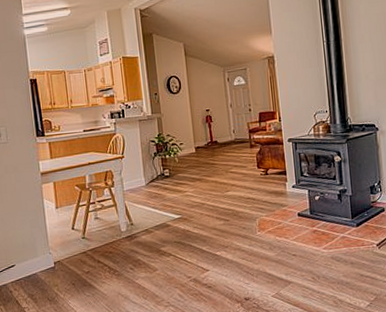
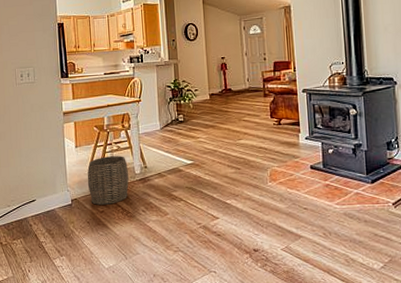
woven basket: none [70,214,115,266] -> present [87,156,129,205]

